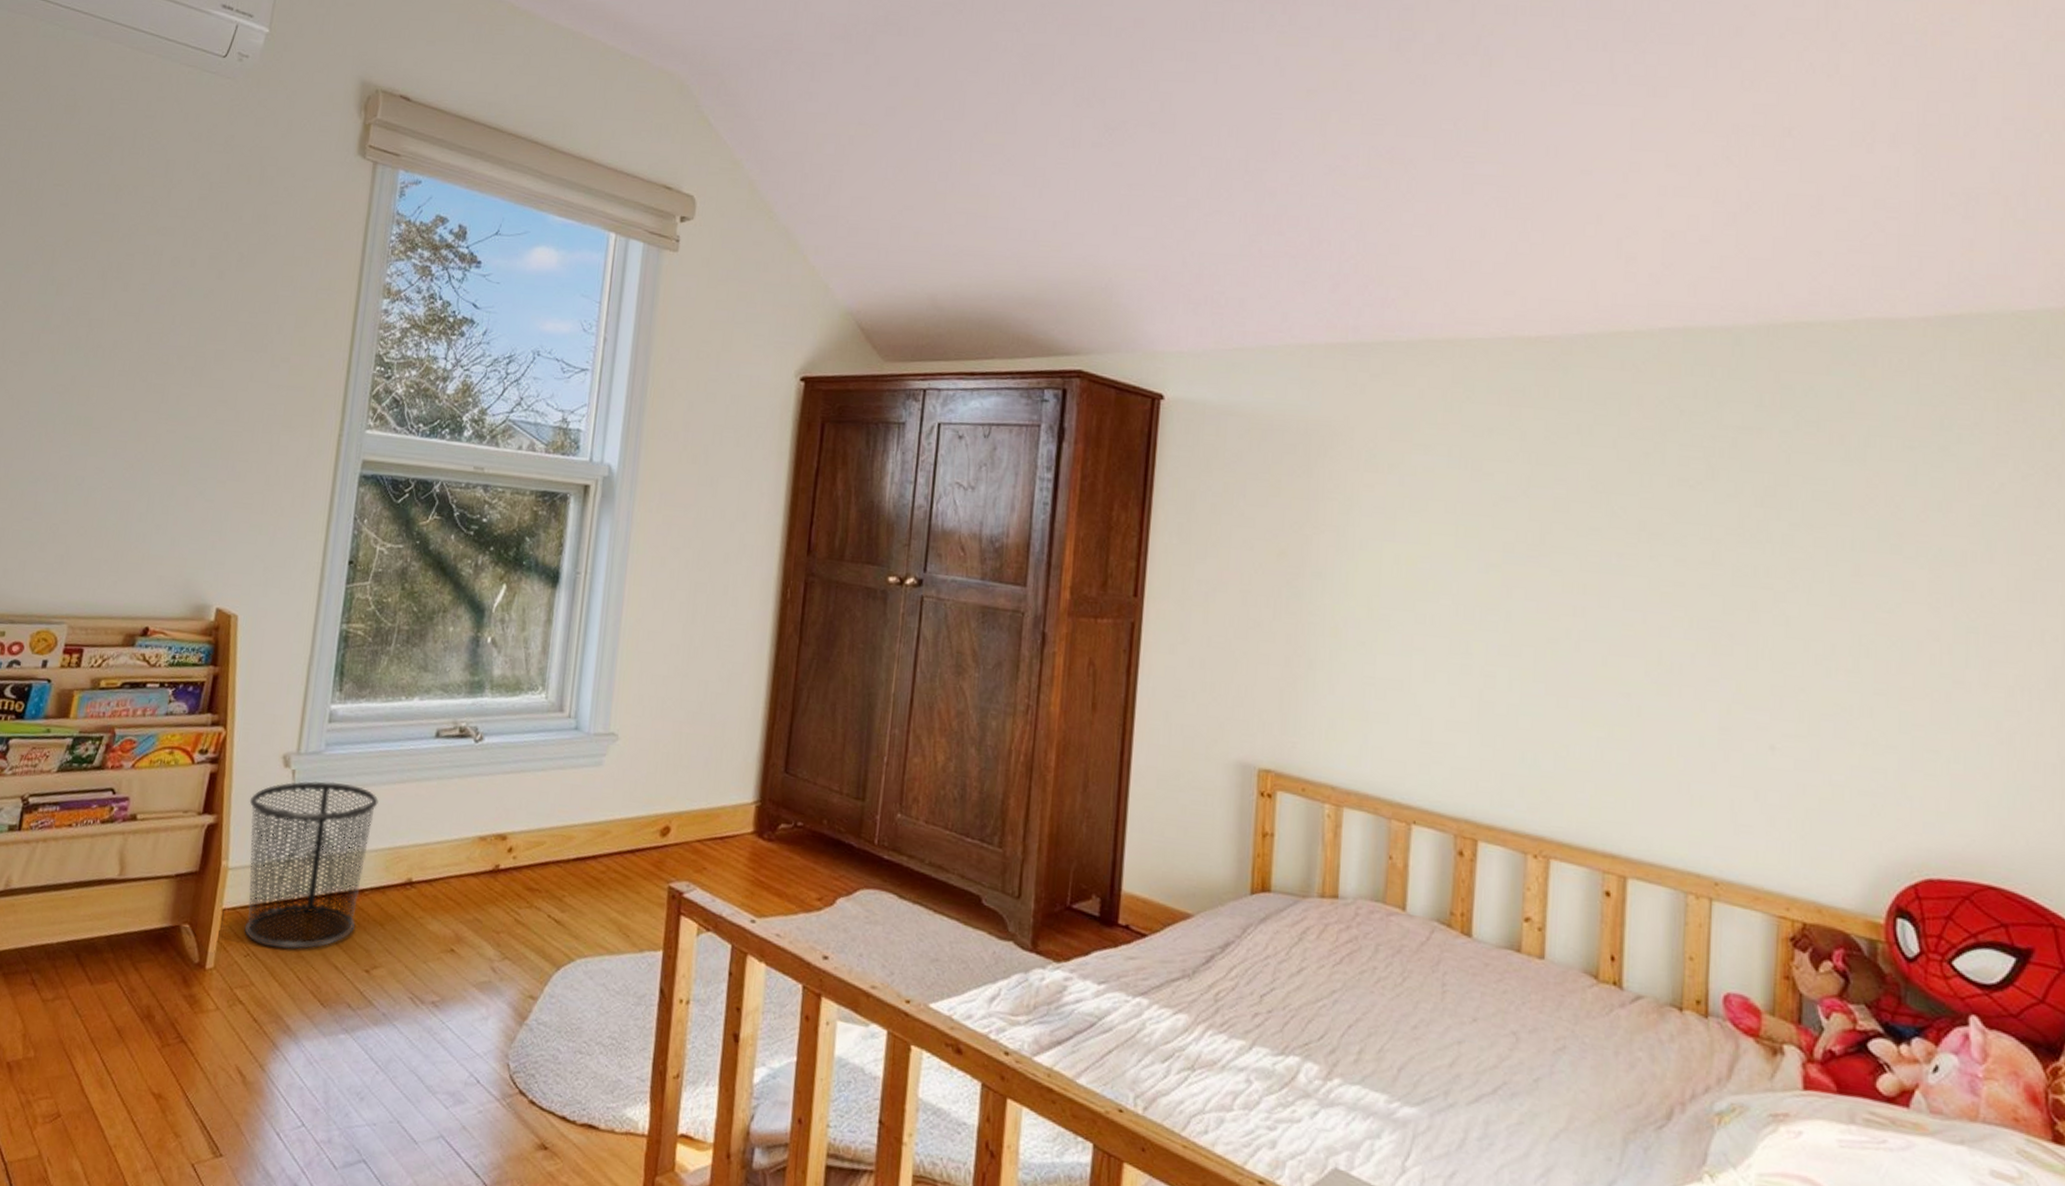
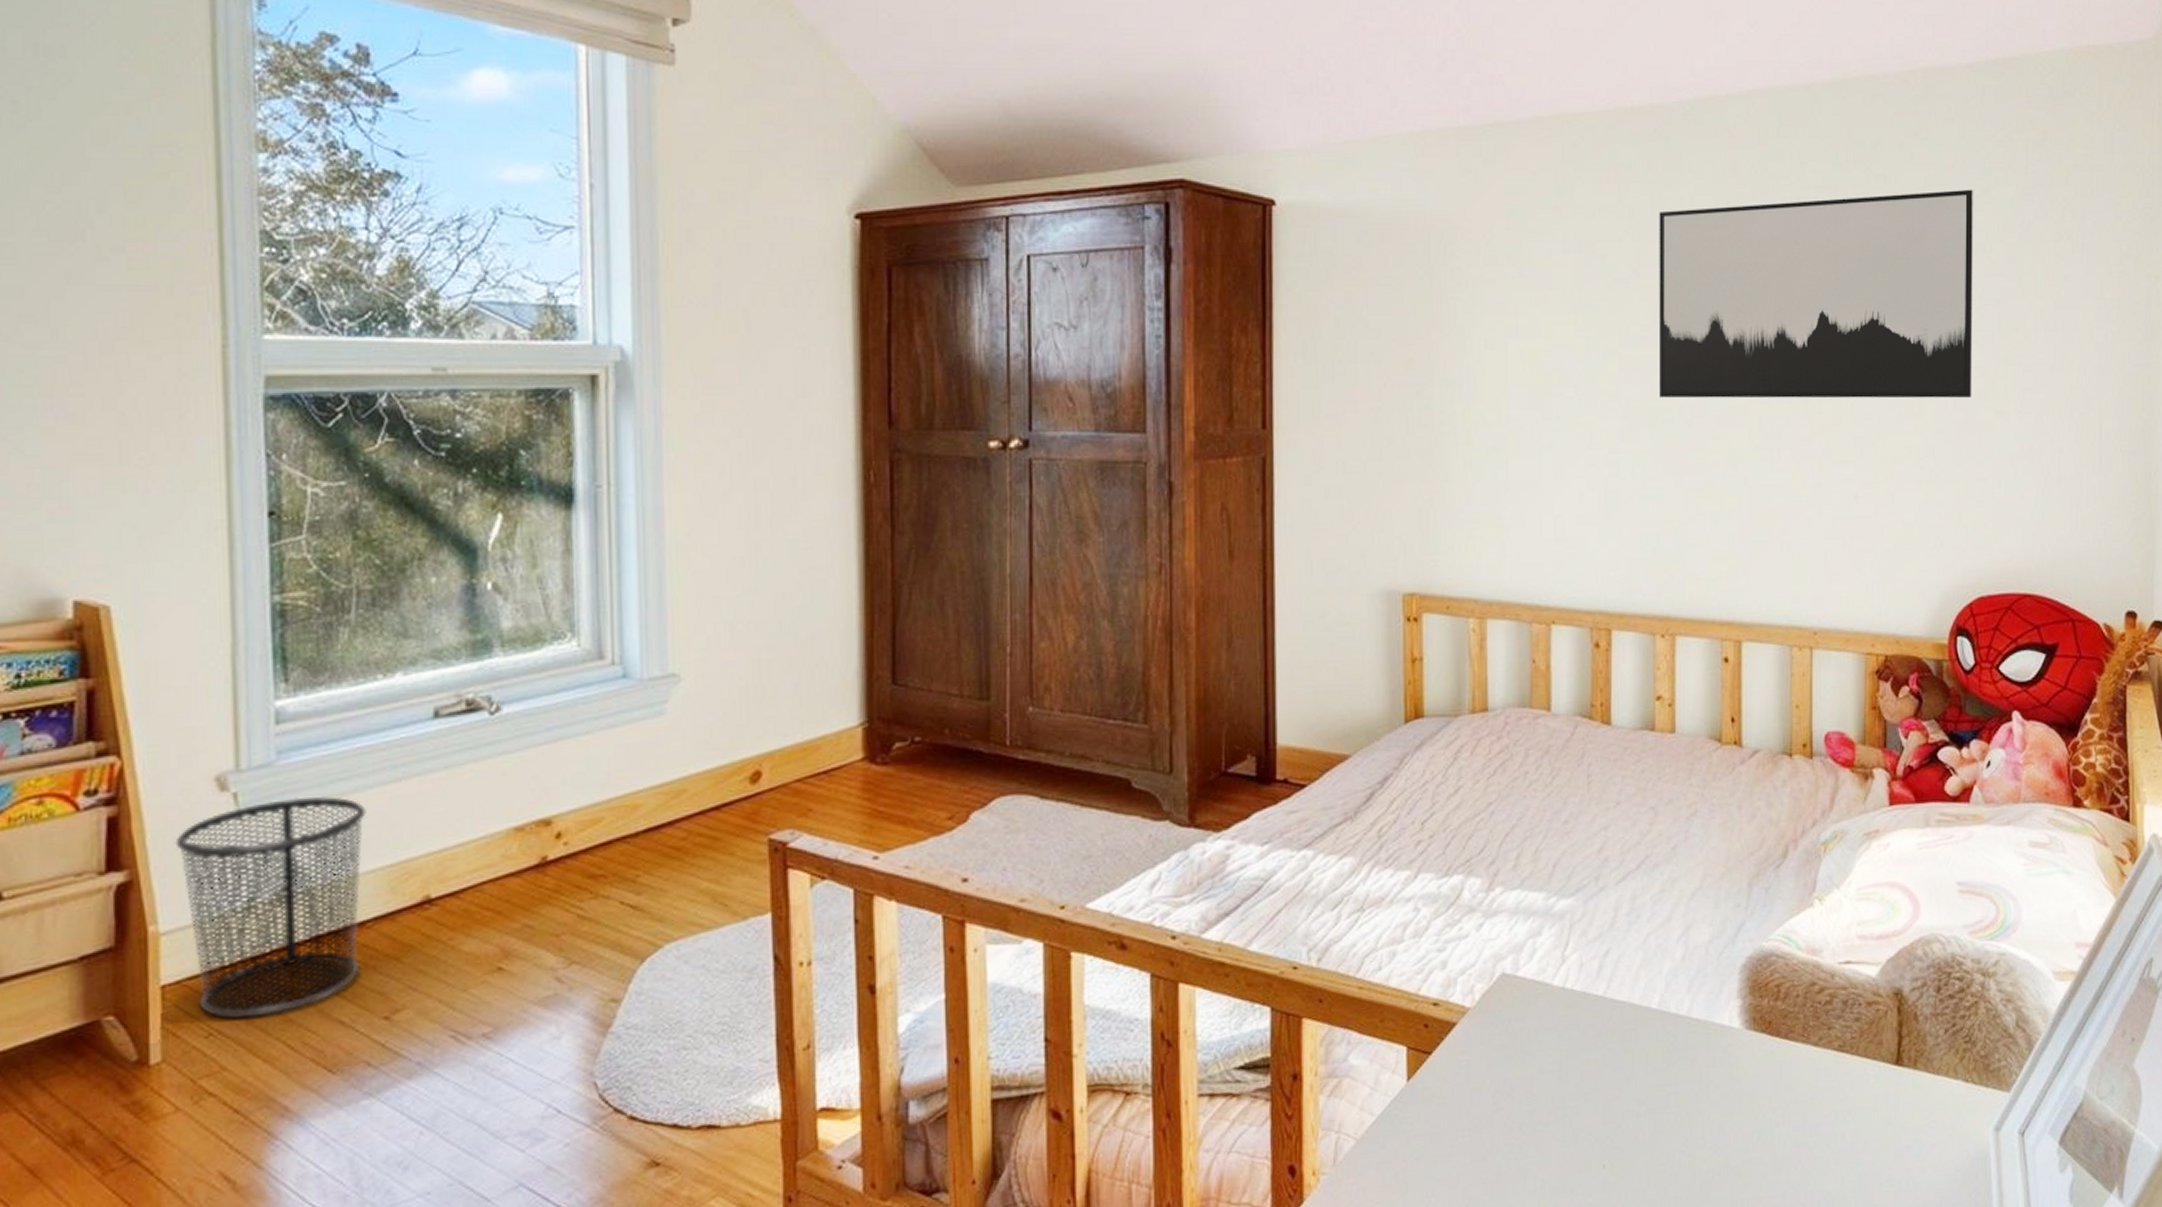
wall art: none [1543,437,1929,662] -> present [1658,189,1974,399]

